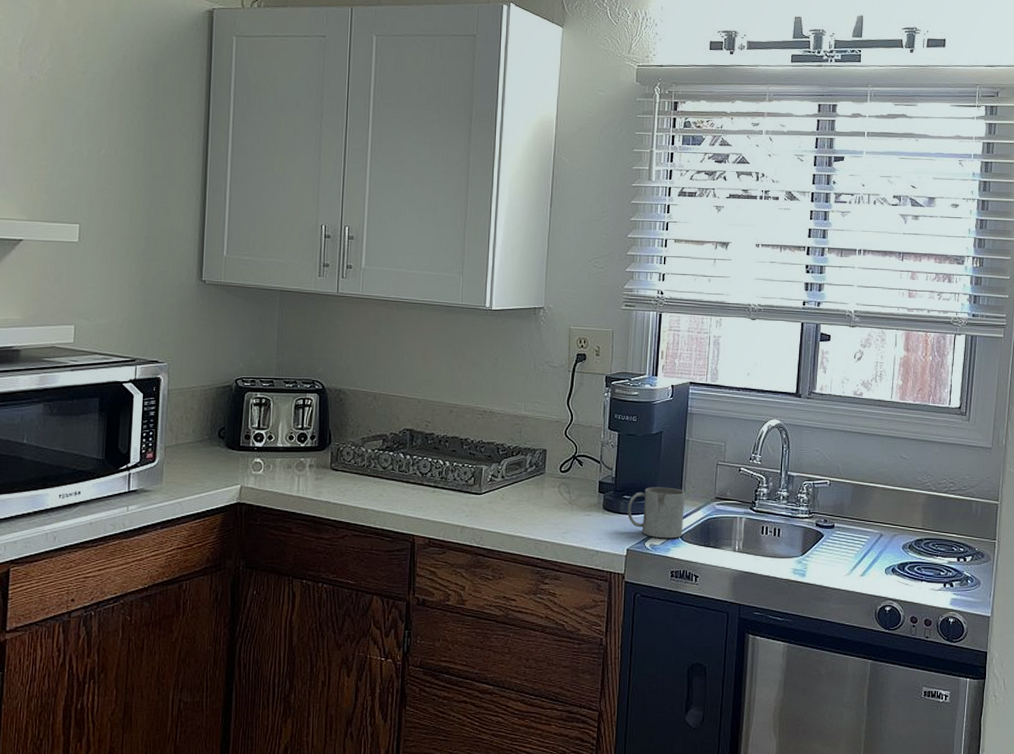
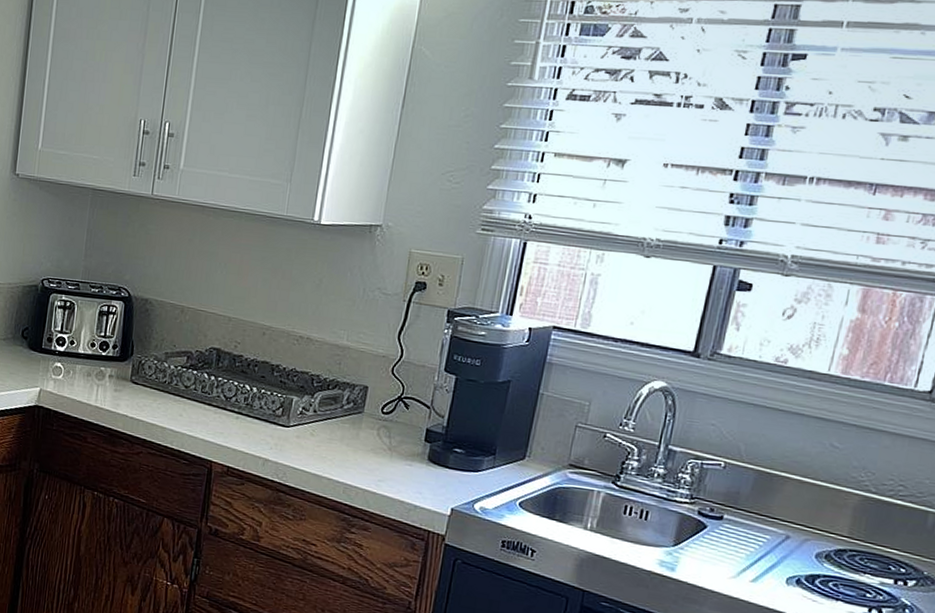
mug: present [627,487,685,539] -> none [456,442,531,505]

